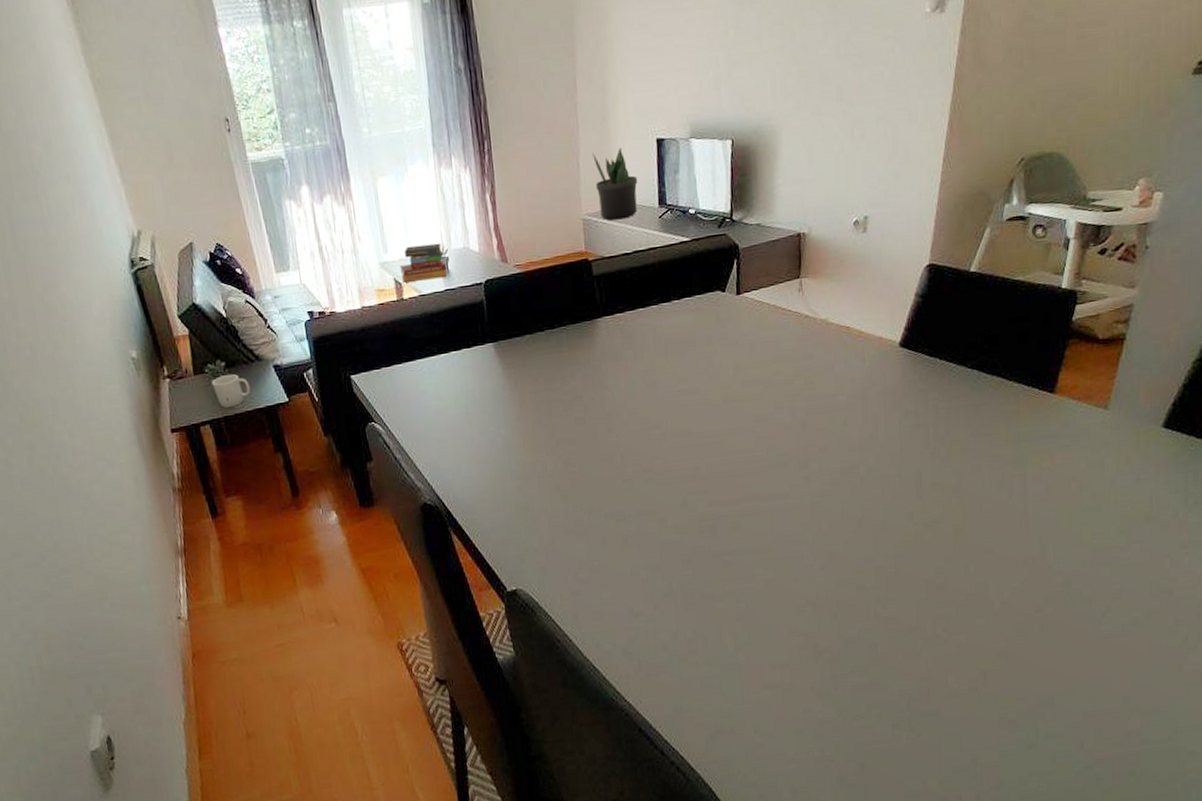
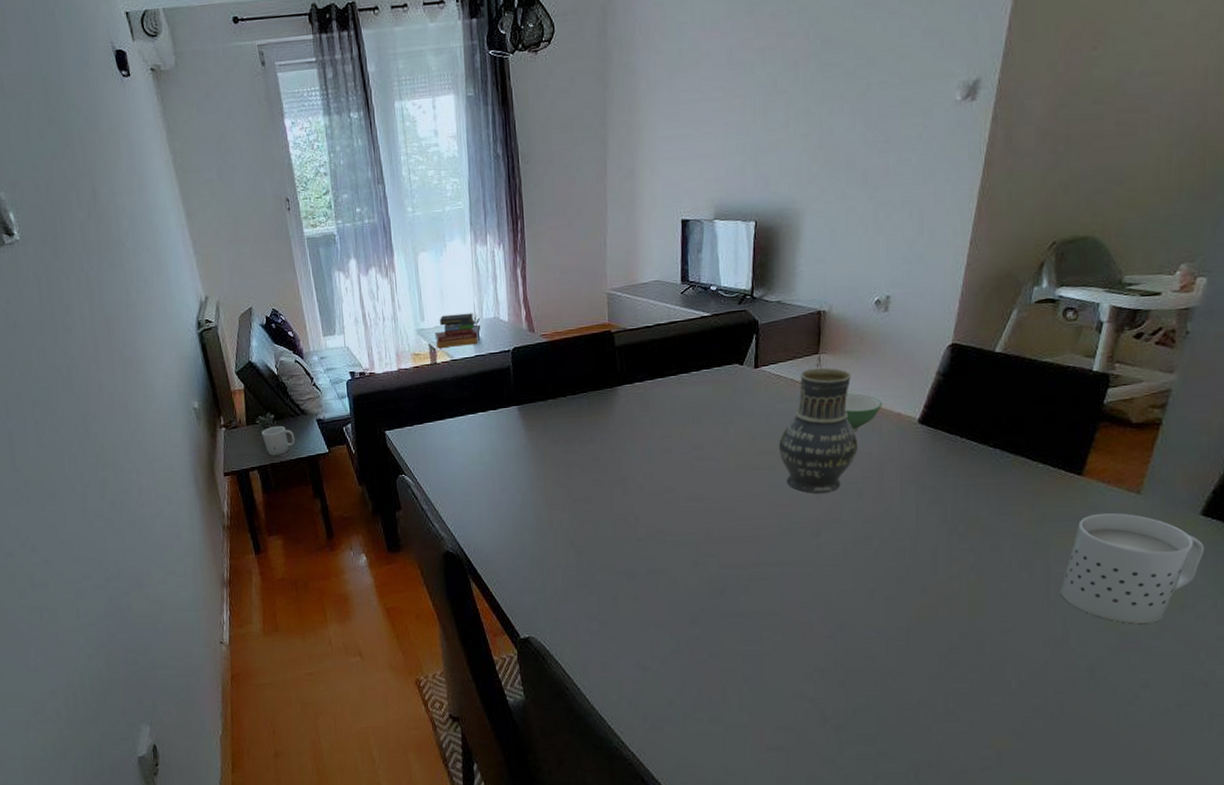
planter: present [593,147,638,221] -> none [619,227,662,295]
vase: none [763,292,841,423] -> present [778,367,858,493]
bowl: none [827,318,864,357] -> present [845,393,882,431]
mug: none [1037,429,1166,538] -> present [1060,512,1204,624]

